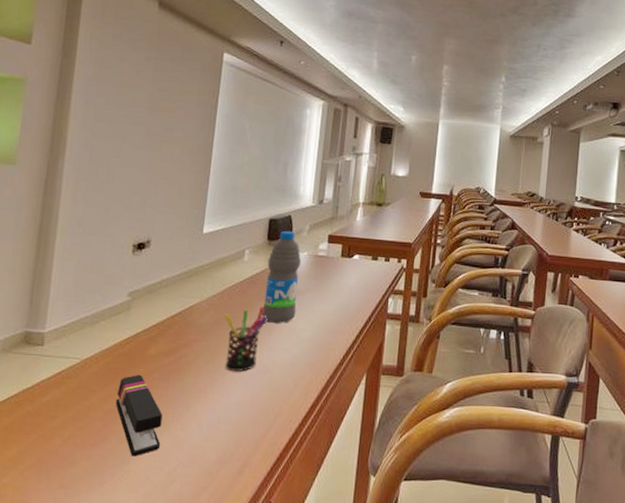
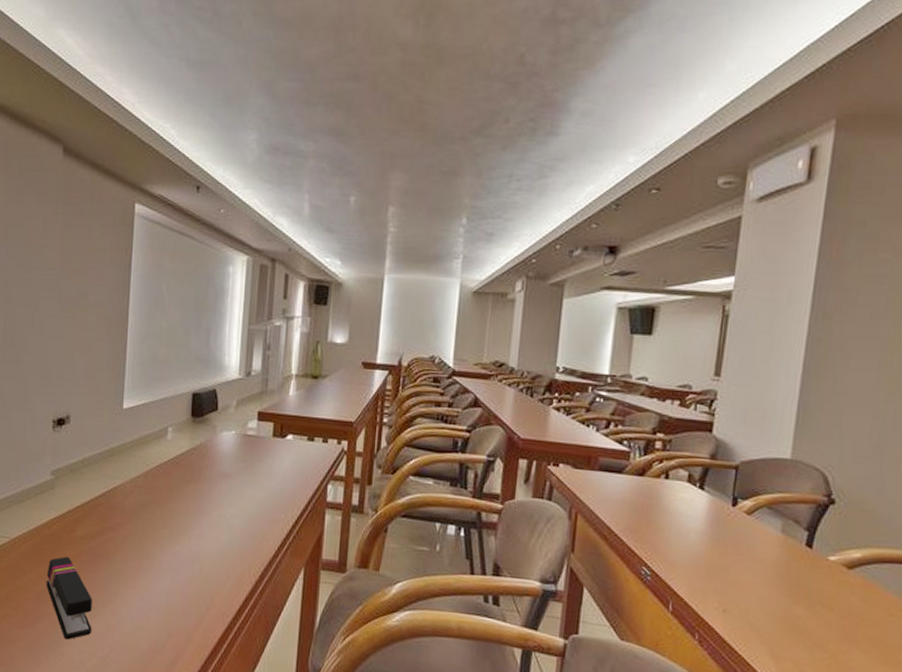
pen holder: present [224,306,268,372] -> none [150,490,195,559]
water bottle: present [261,230,301,324] -> none [188,406,228,510]

